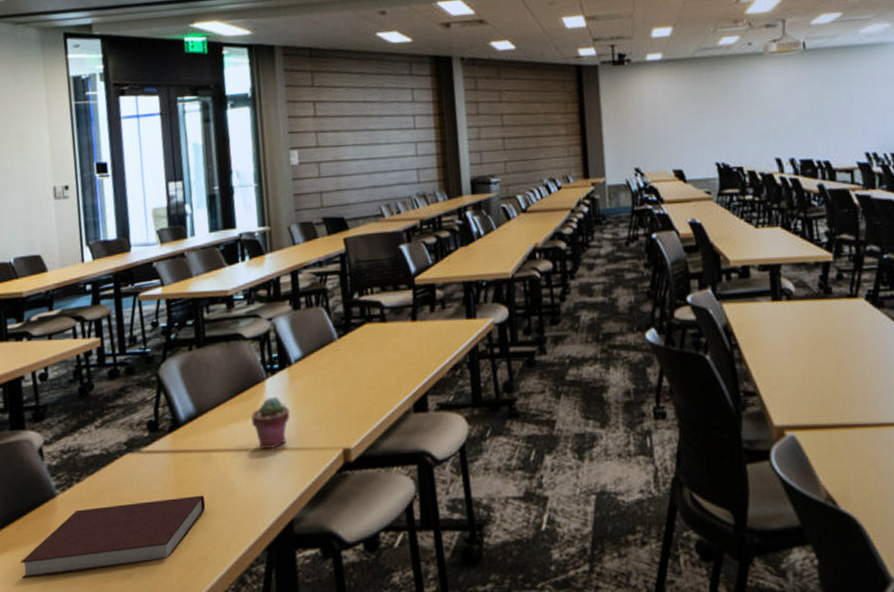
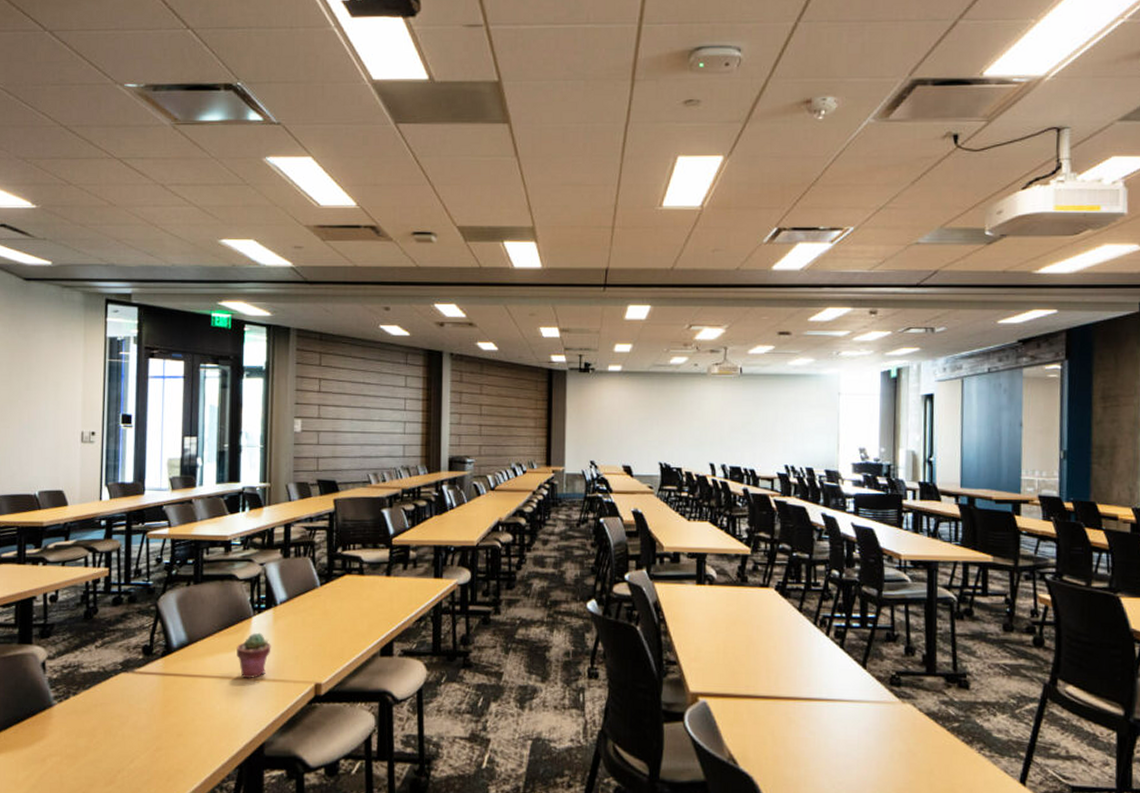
notebook: present [20,495,206,579] -> none [13,715,187,779]

